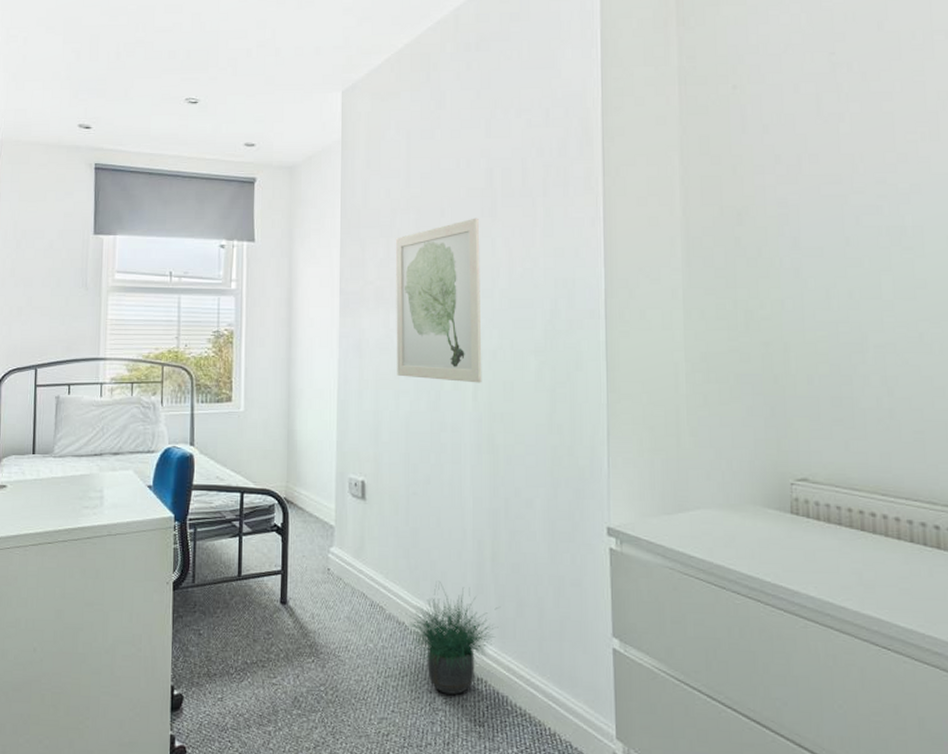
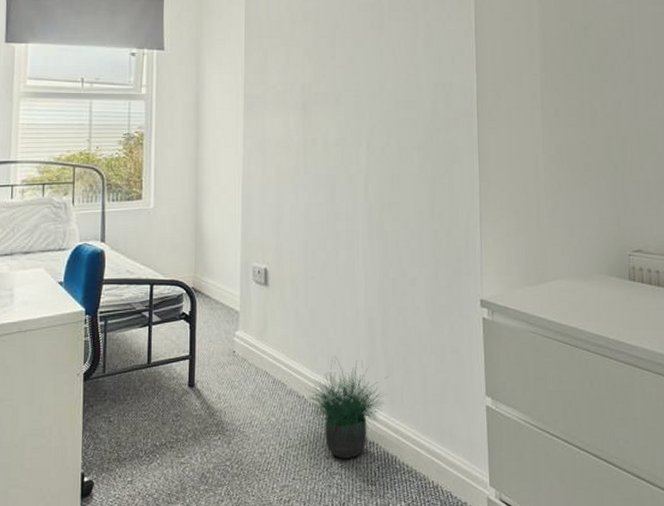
wall art: present [395,218,482,383] -> none [294,29,372,177]

